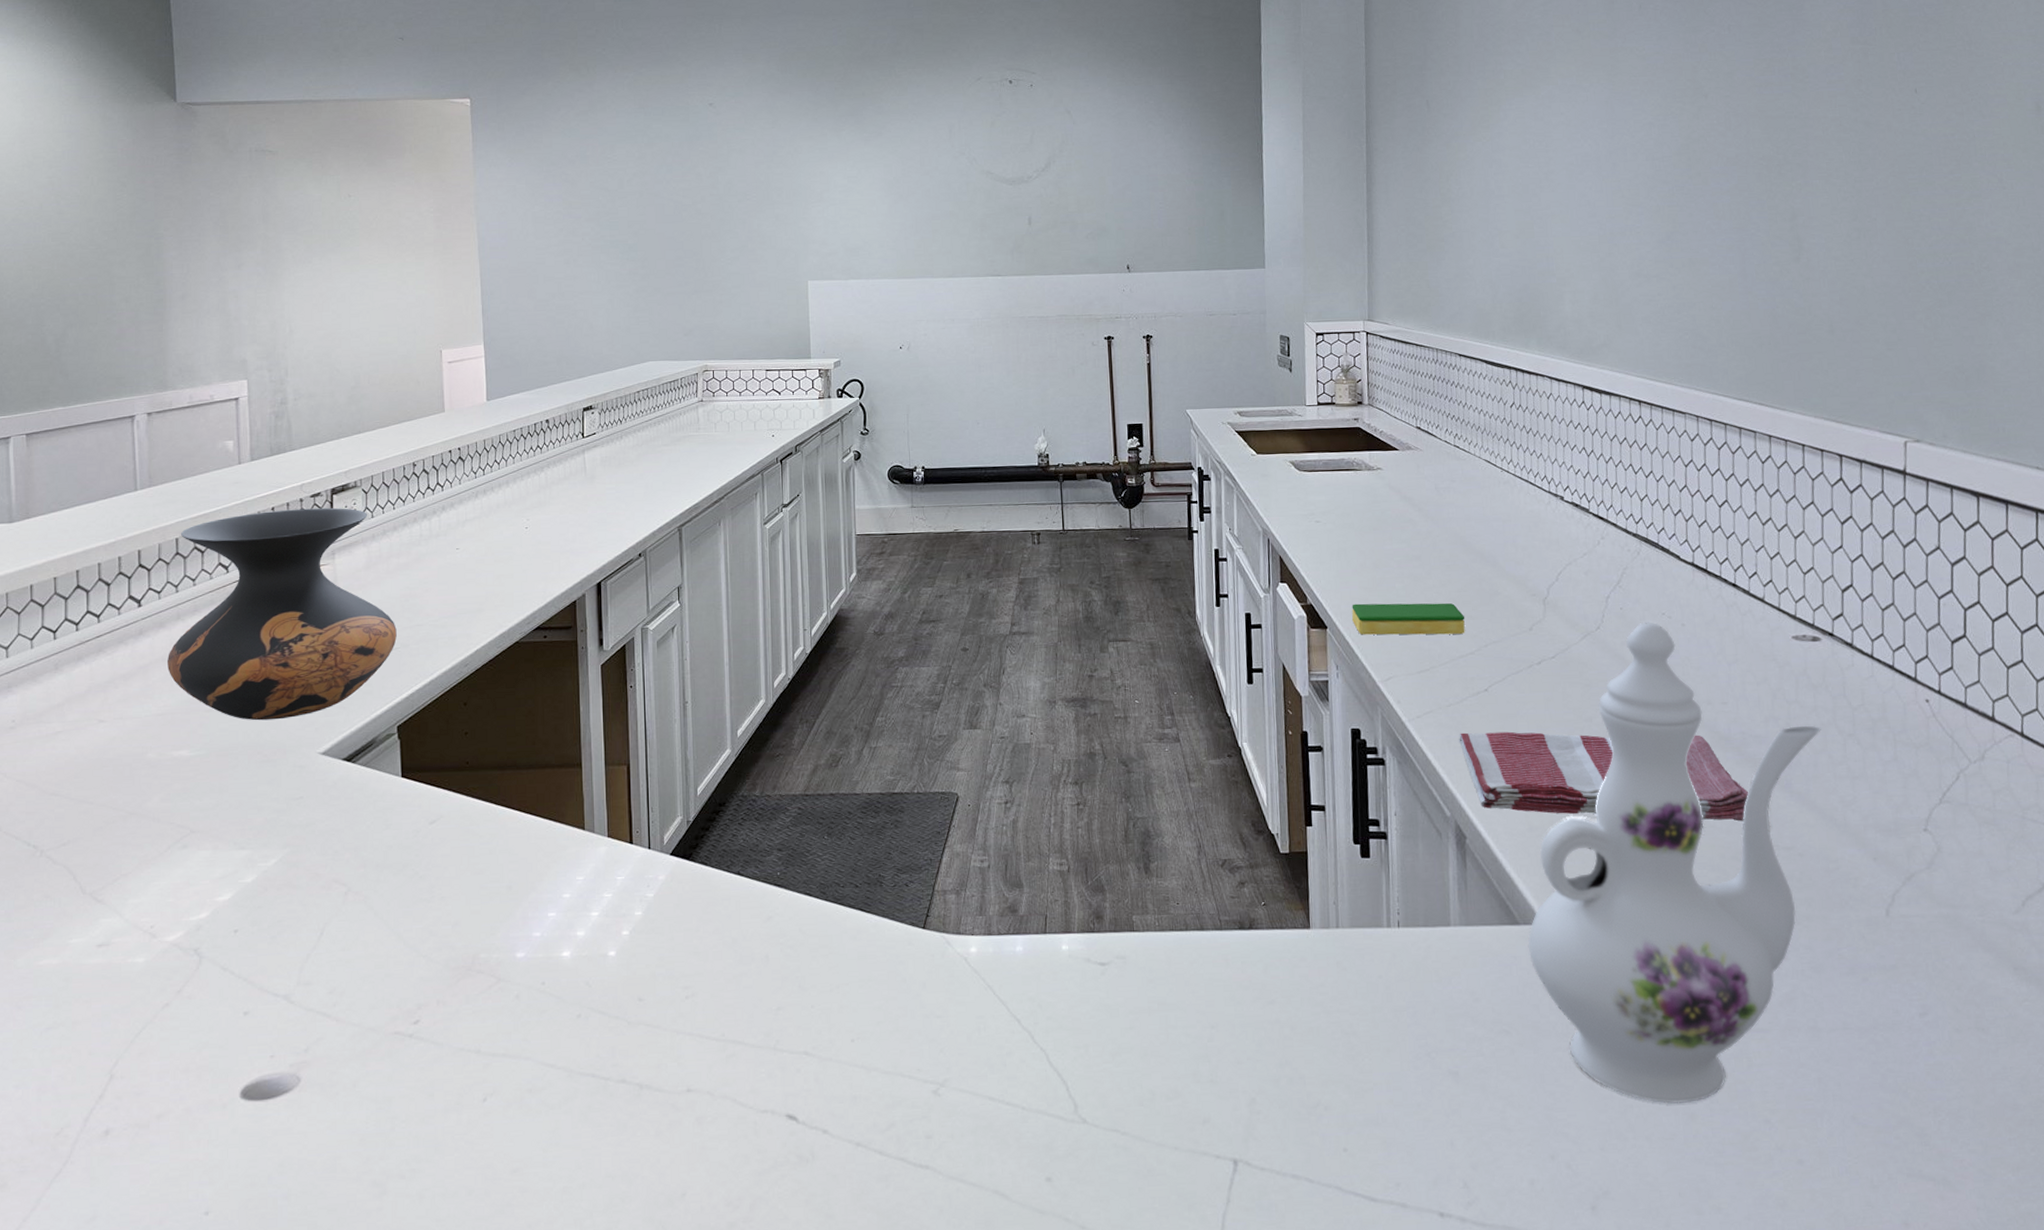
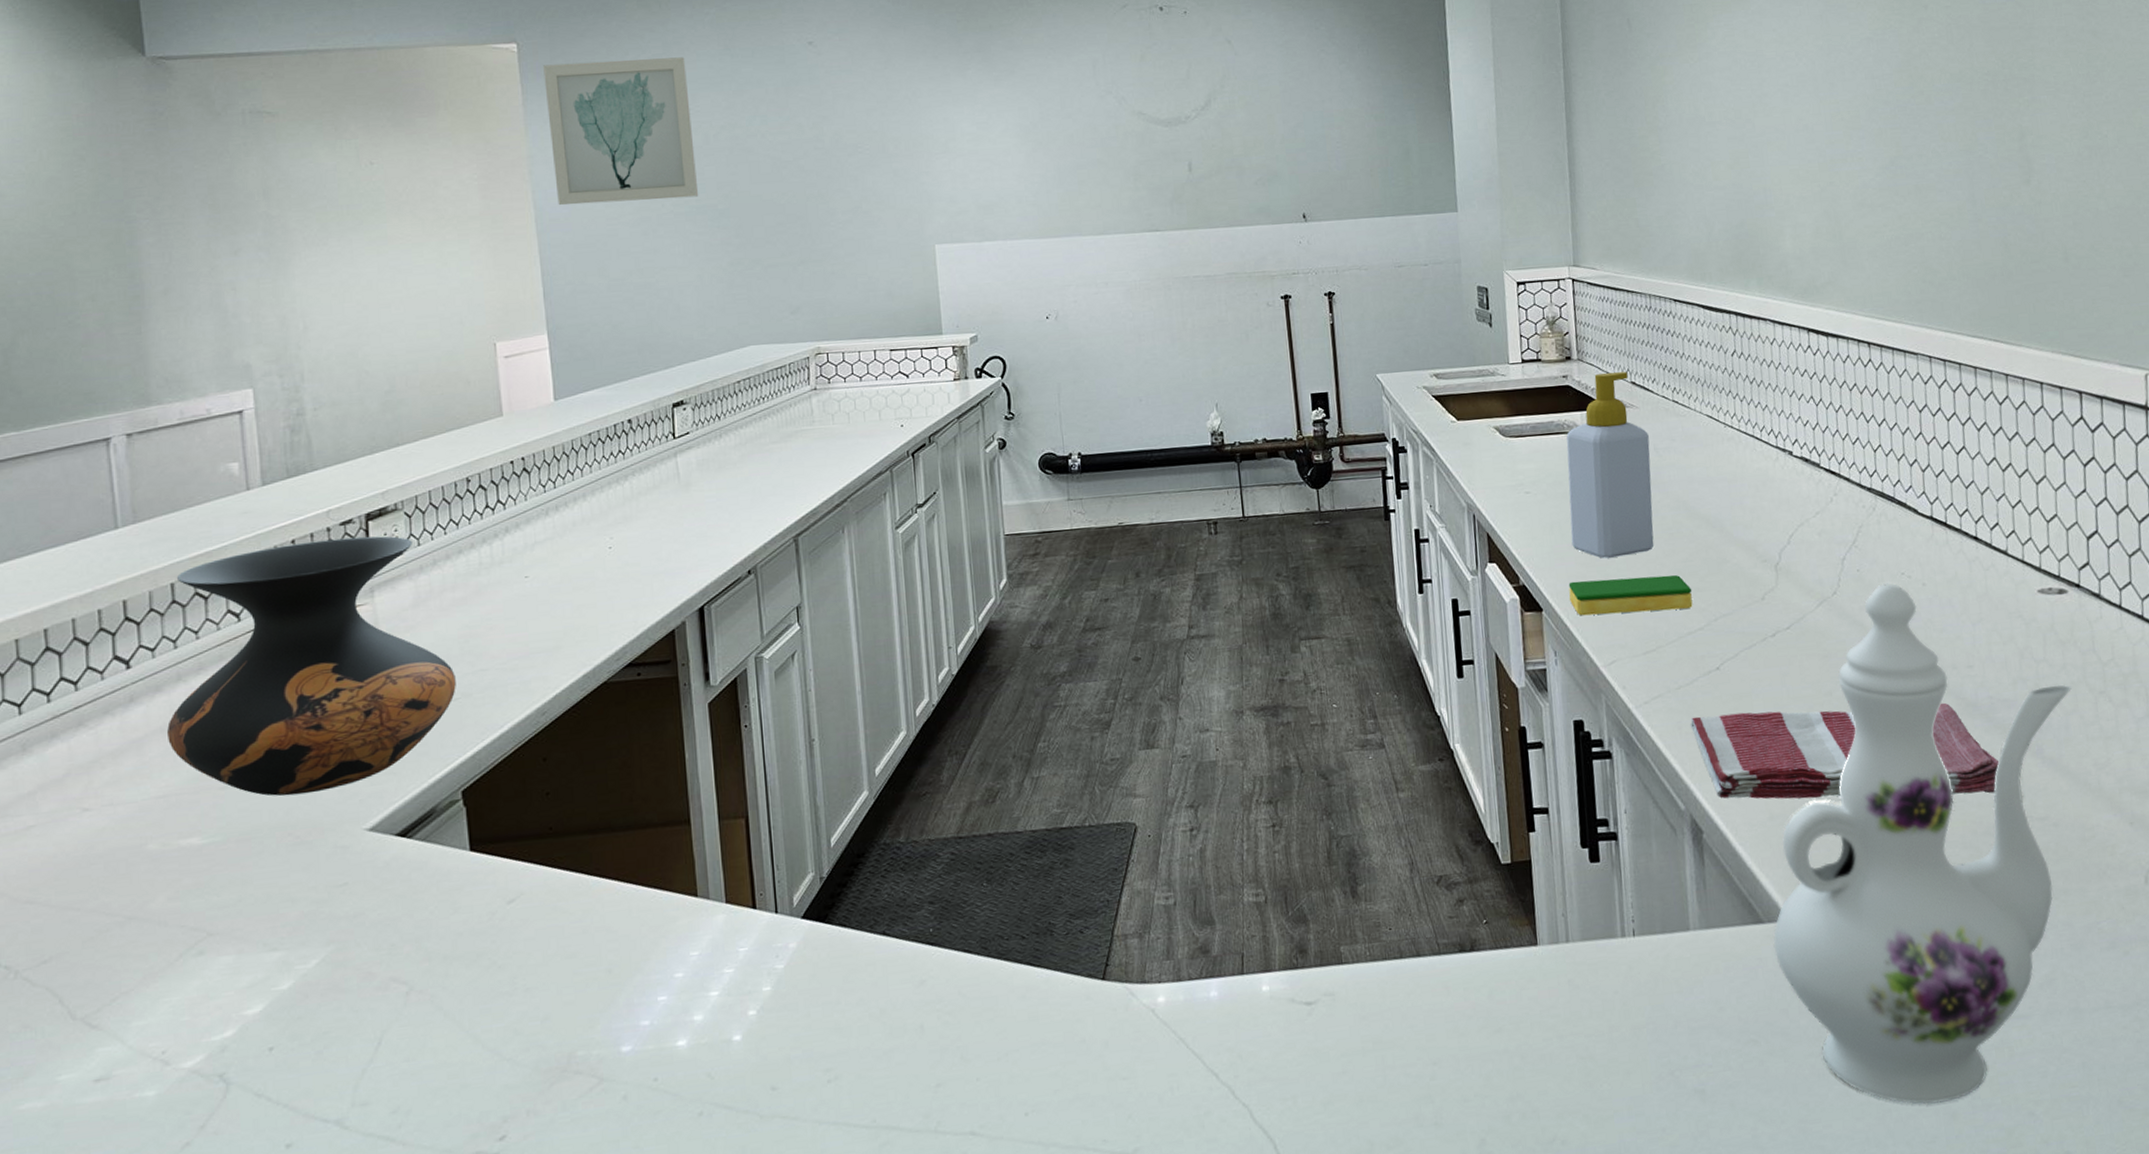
wall art: none [491,114,613,237] -> present [543,57,699,206]
soap bottle: none [1355,417,1432,584] -> present [1566,371,1654,559]

